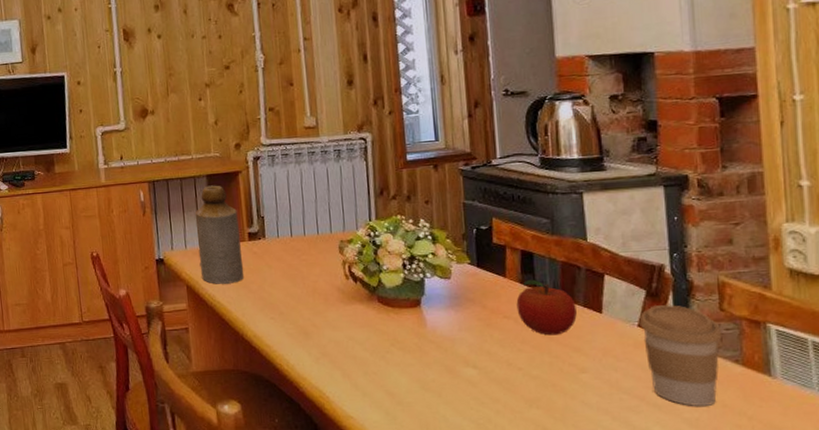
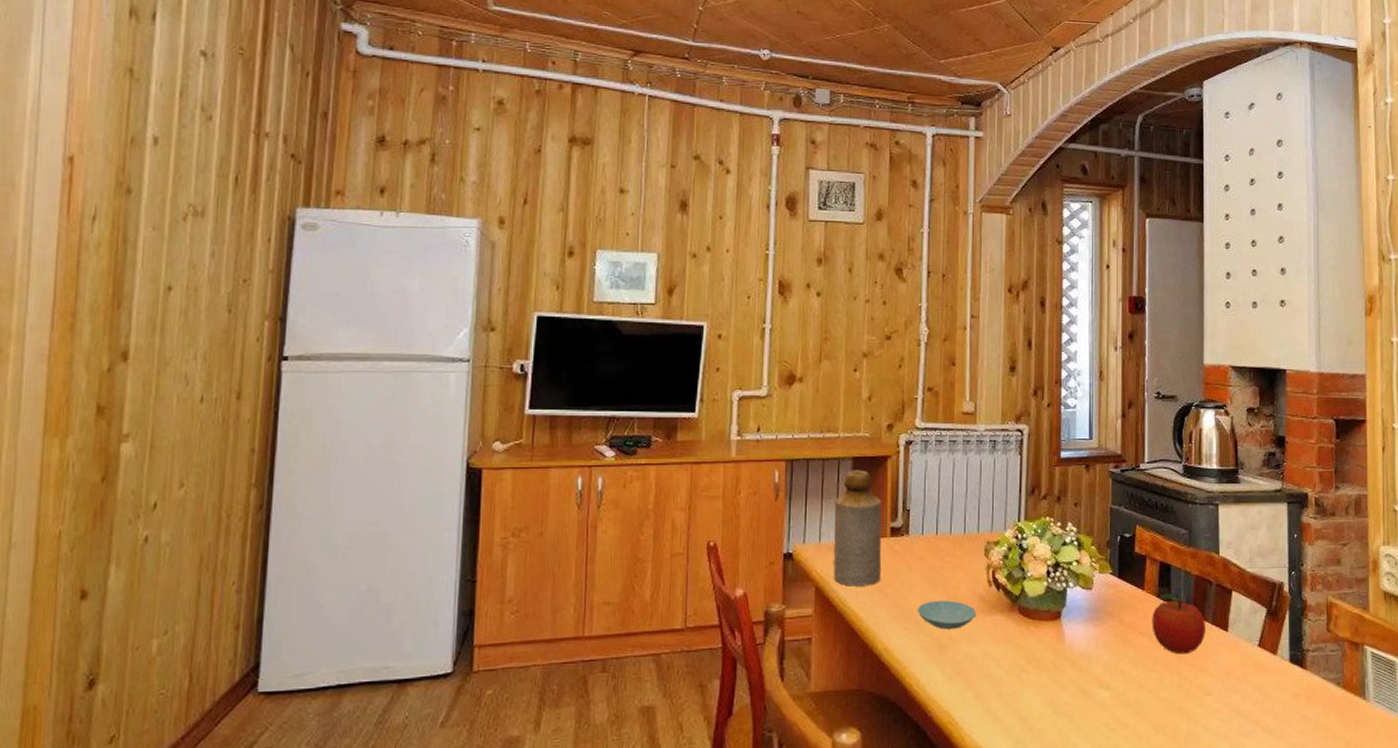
saucer: none [281,293,337,318] -> present [918,600,977,629]
coffee cup: present [639,305,722,406] -> none [1259,624,1328,731]

